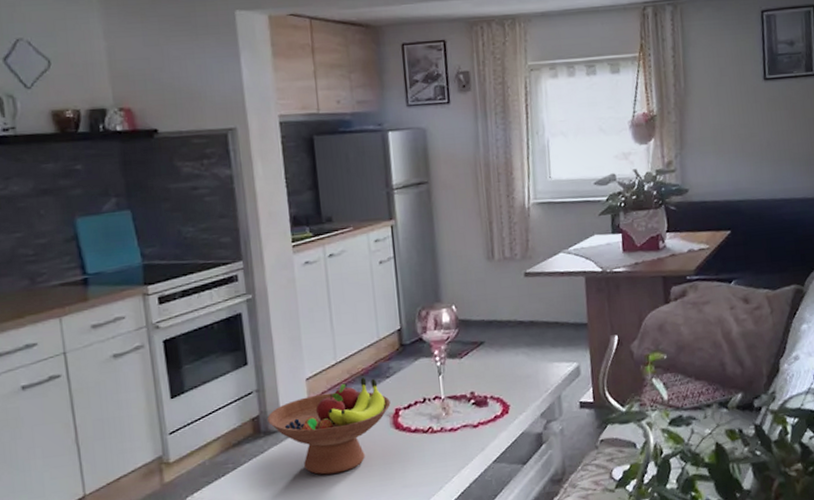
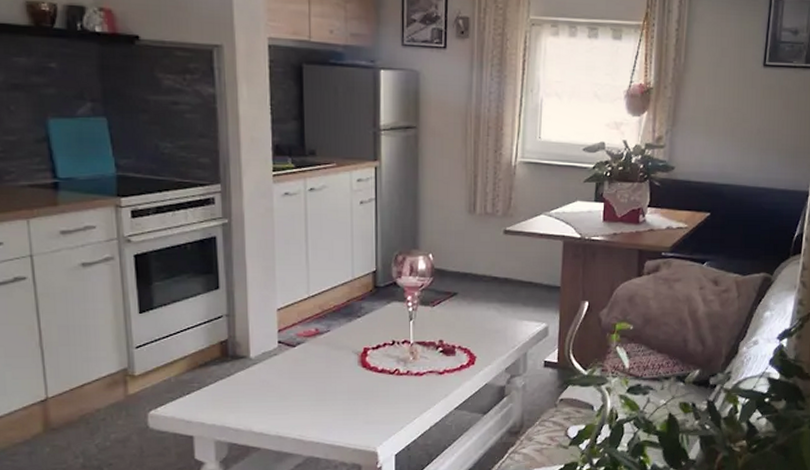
fruit bowl: present [268,377,391,475] -> none [236,314,360,403]

